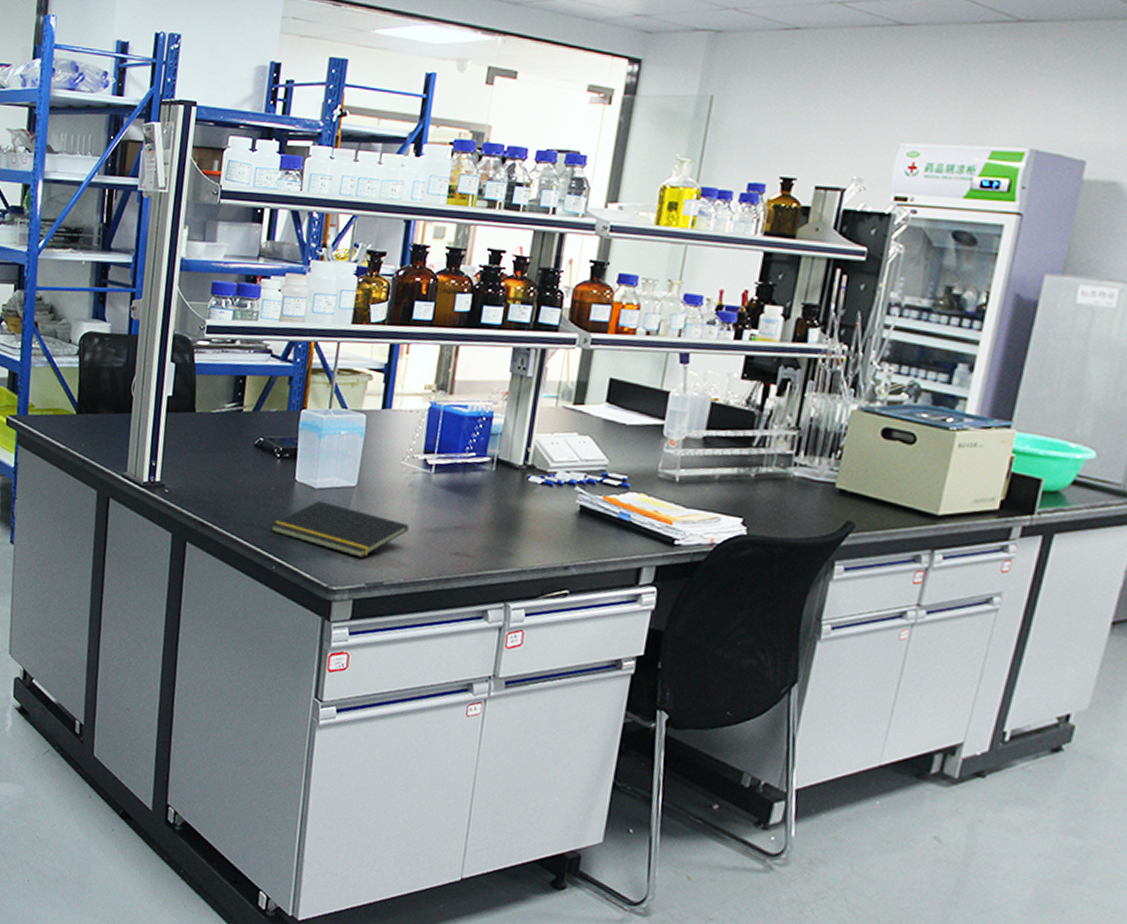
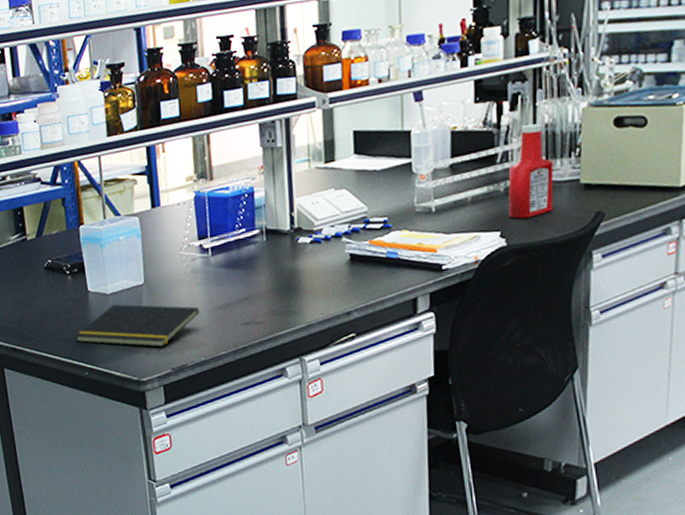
ketchup bottle: none [755,414,811,511] -> present [508,123,554,219]

